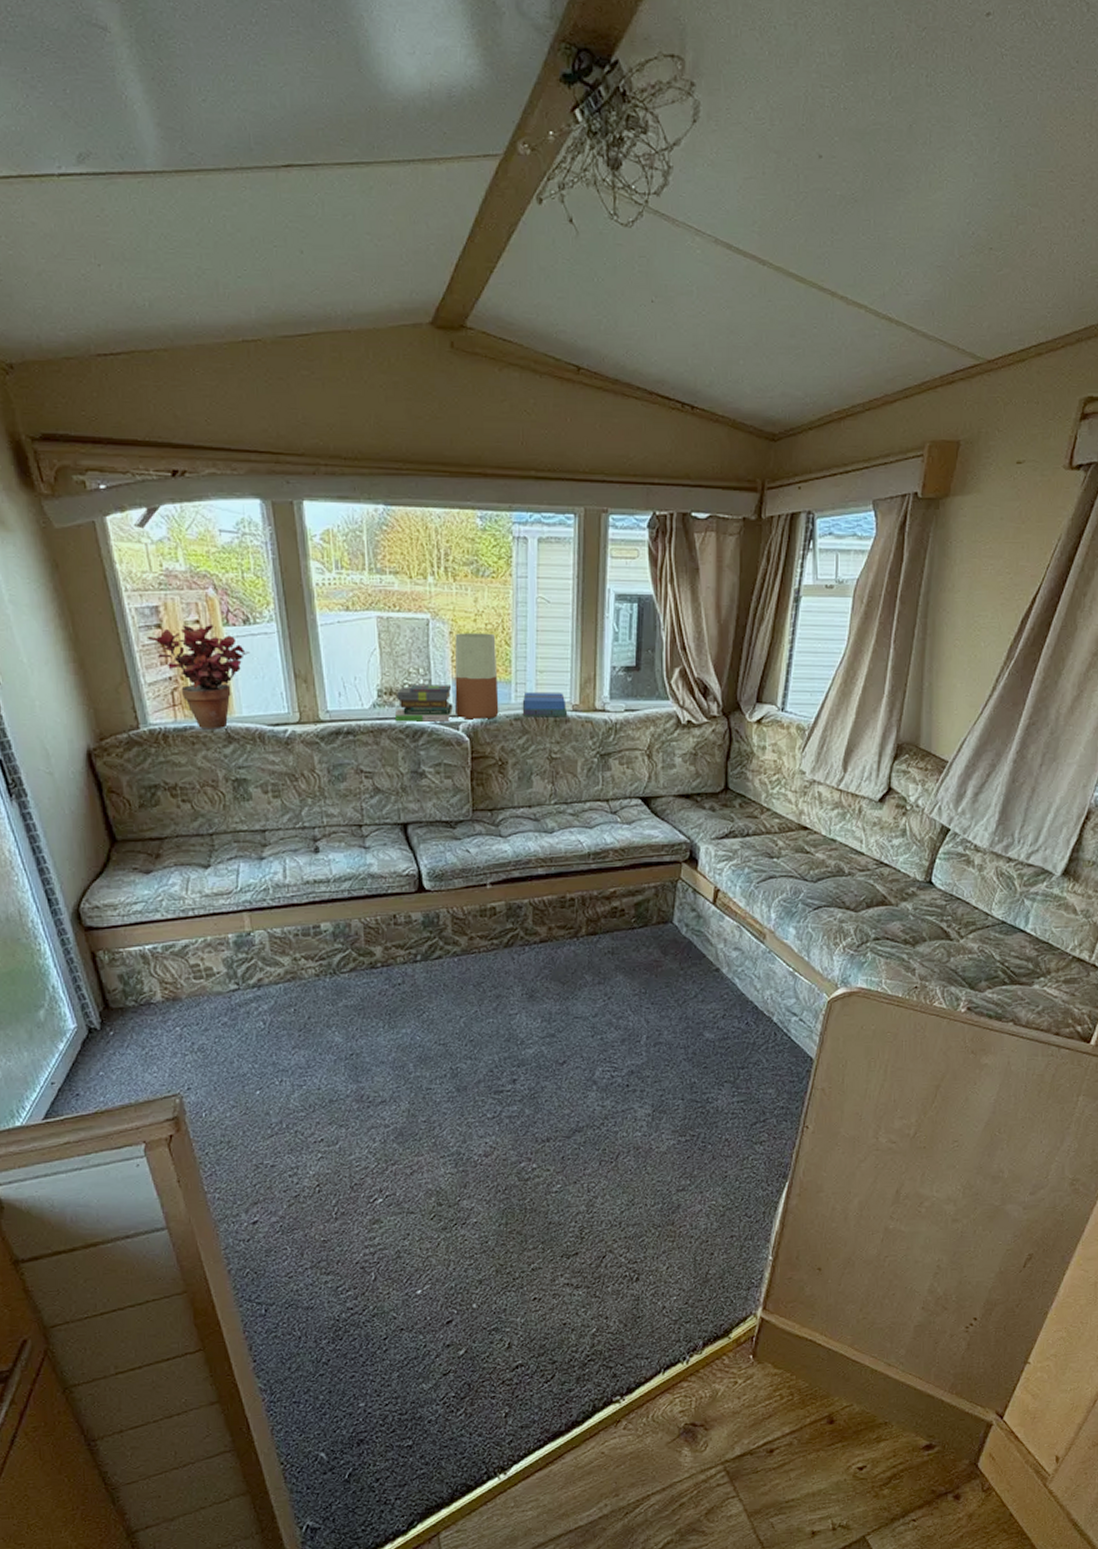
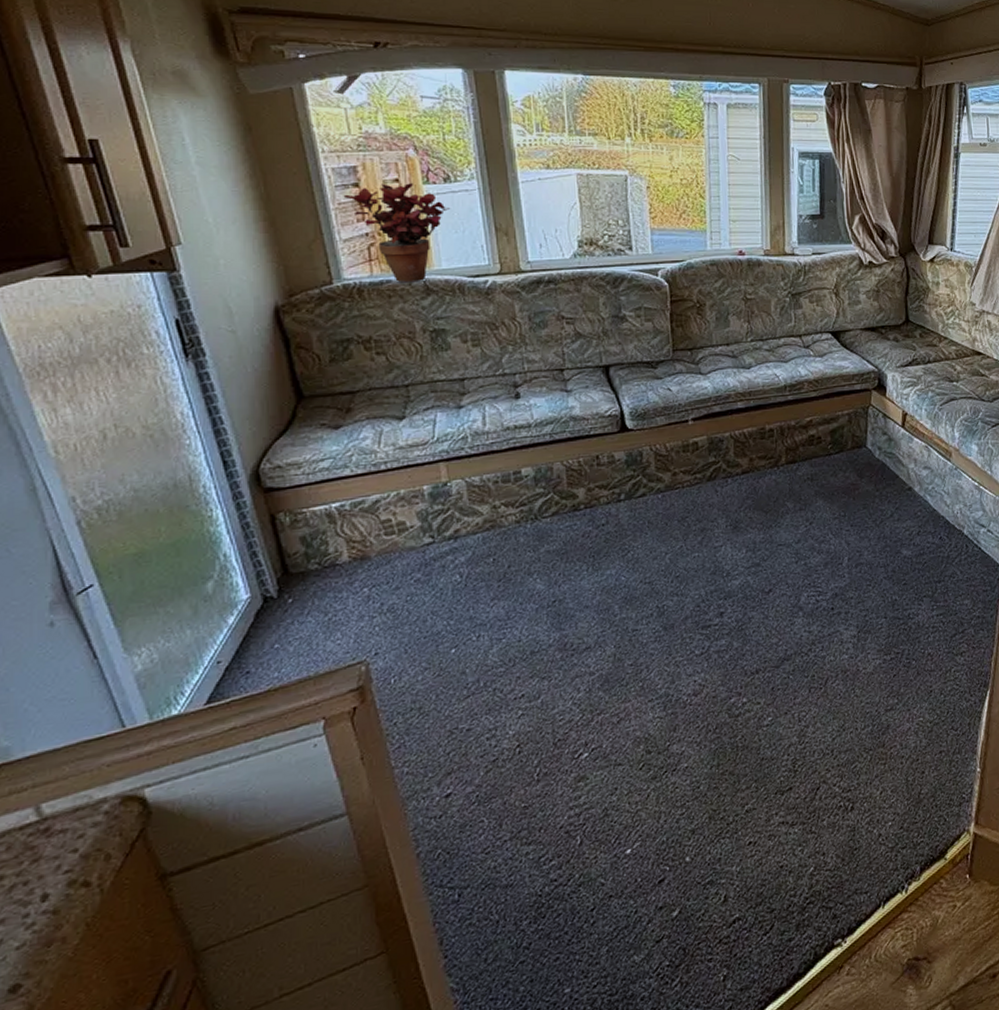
books: present [394,685,453,722] -> none [595,235,651,270]
vase: present [454,633,499,720] -> none [652,187,696,266]
books: present [522,691,568,718] -> none [717,239,760,262]

